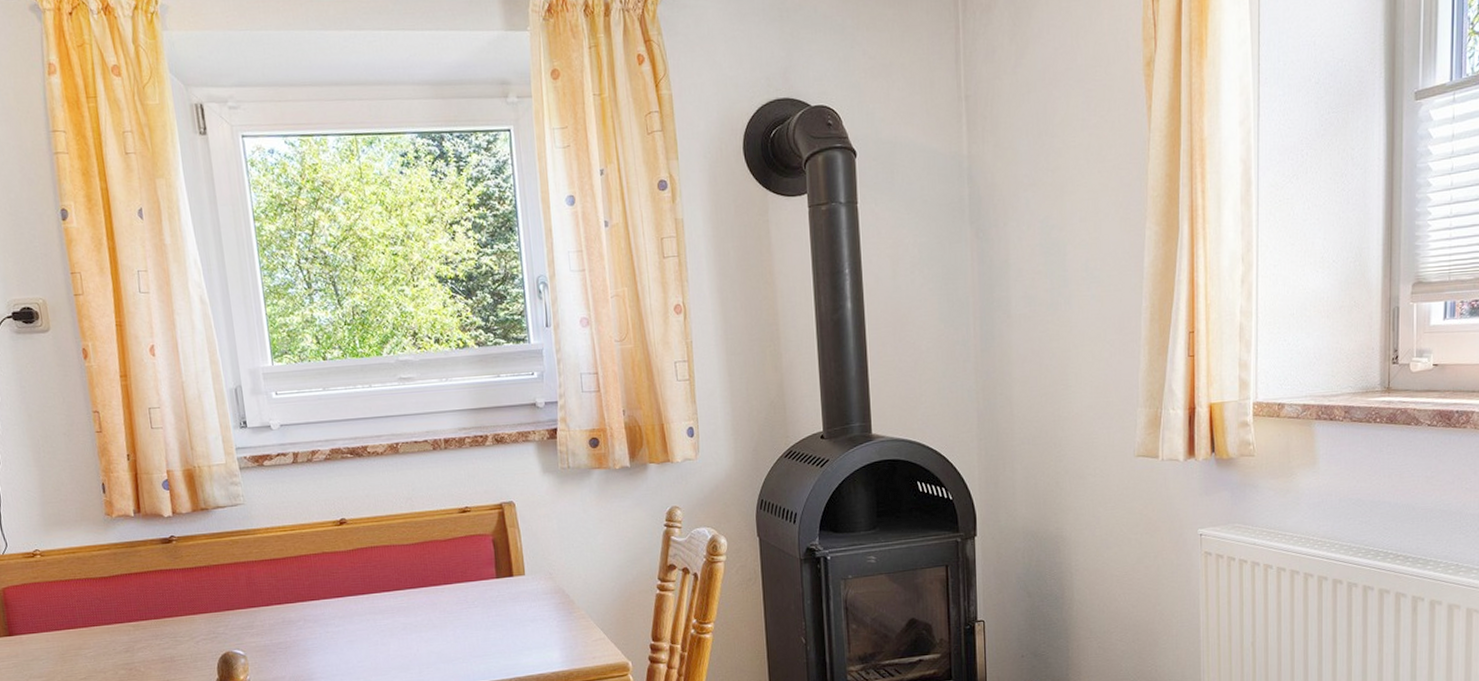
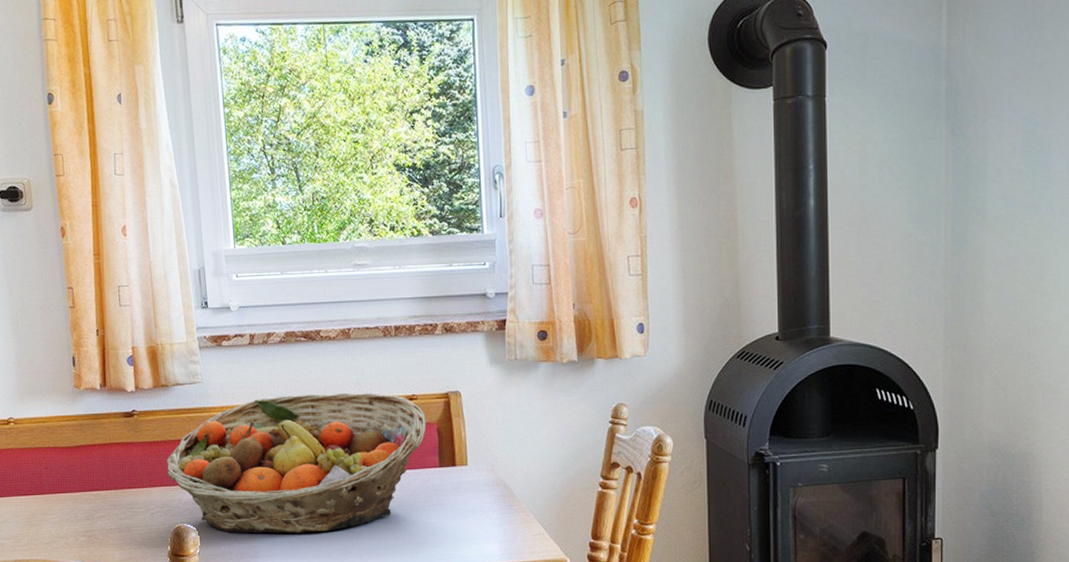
fruit basket: none [210,507,482,657] -> present [167,392,427,534]

